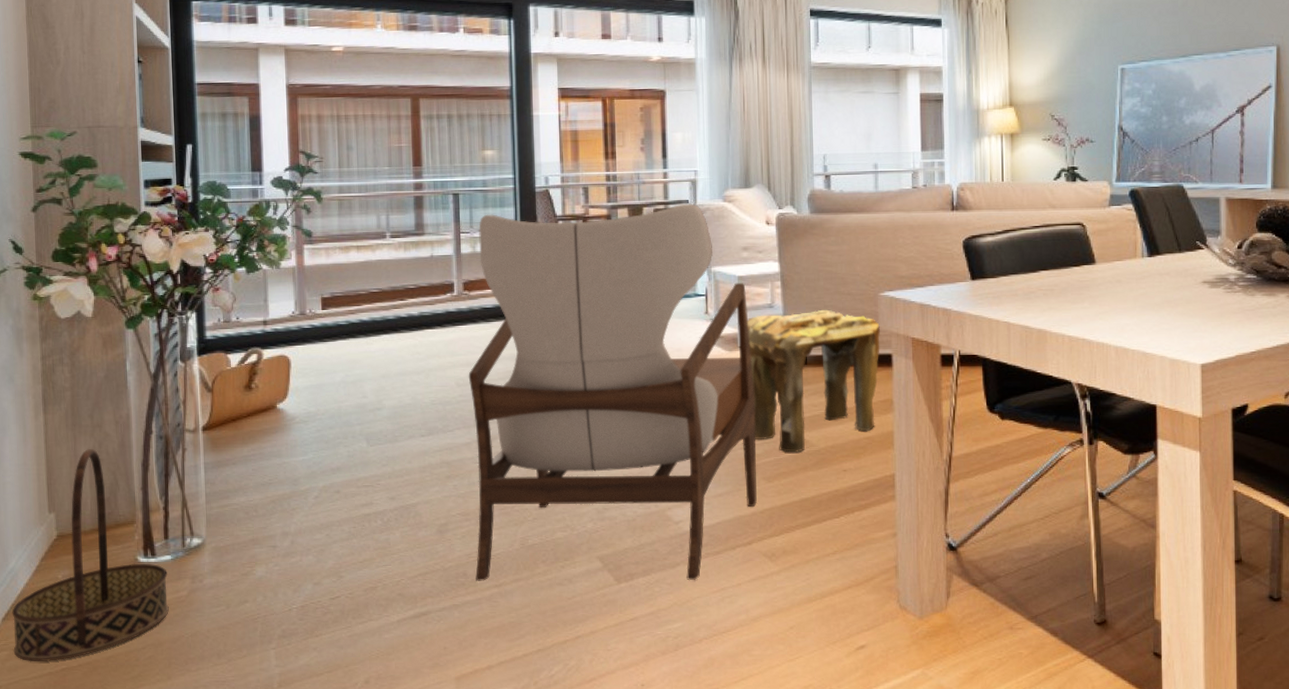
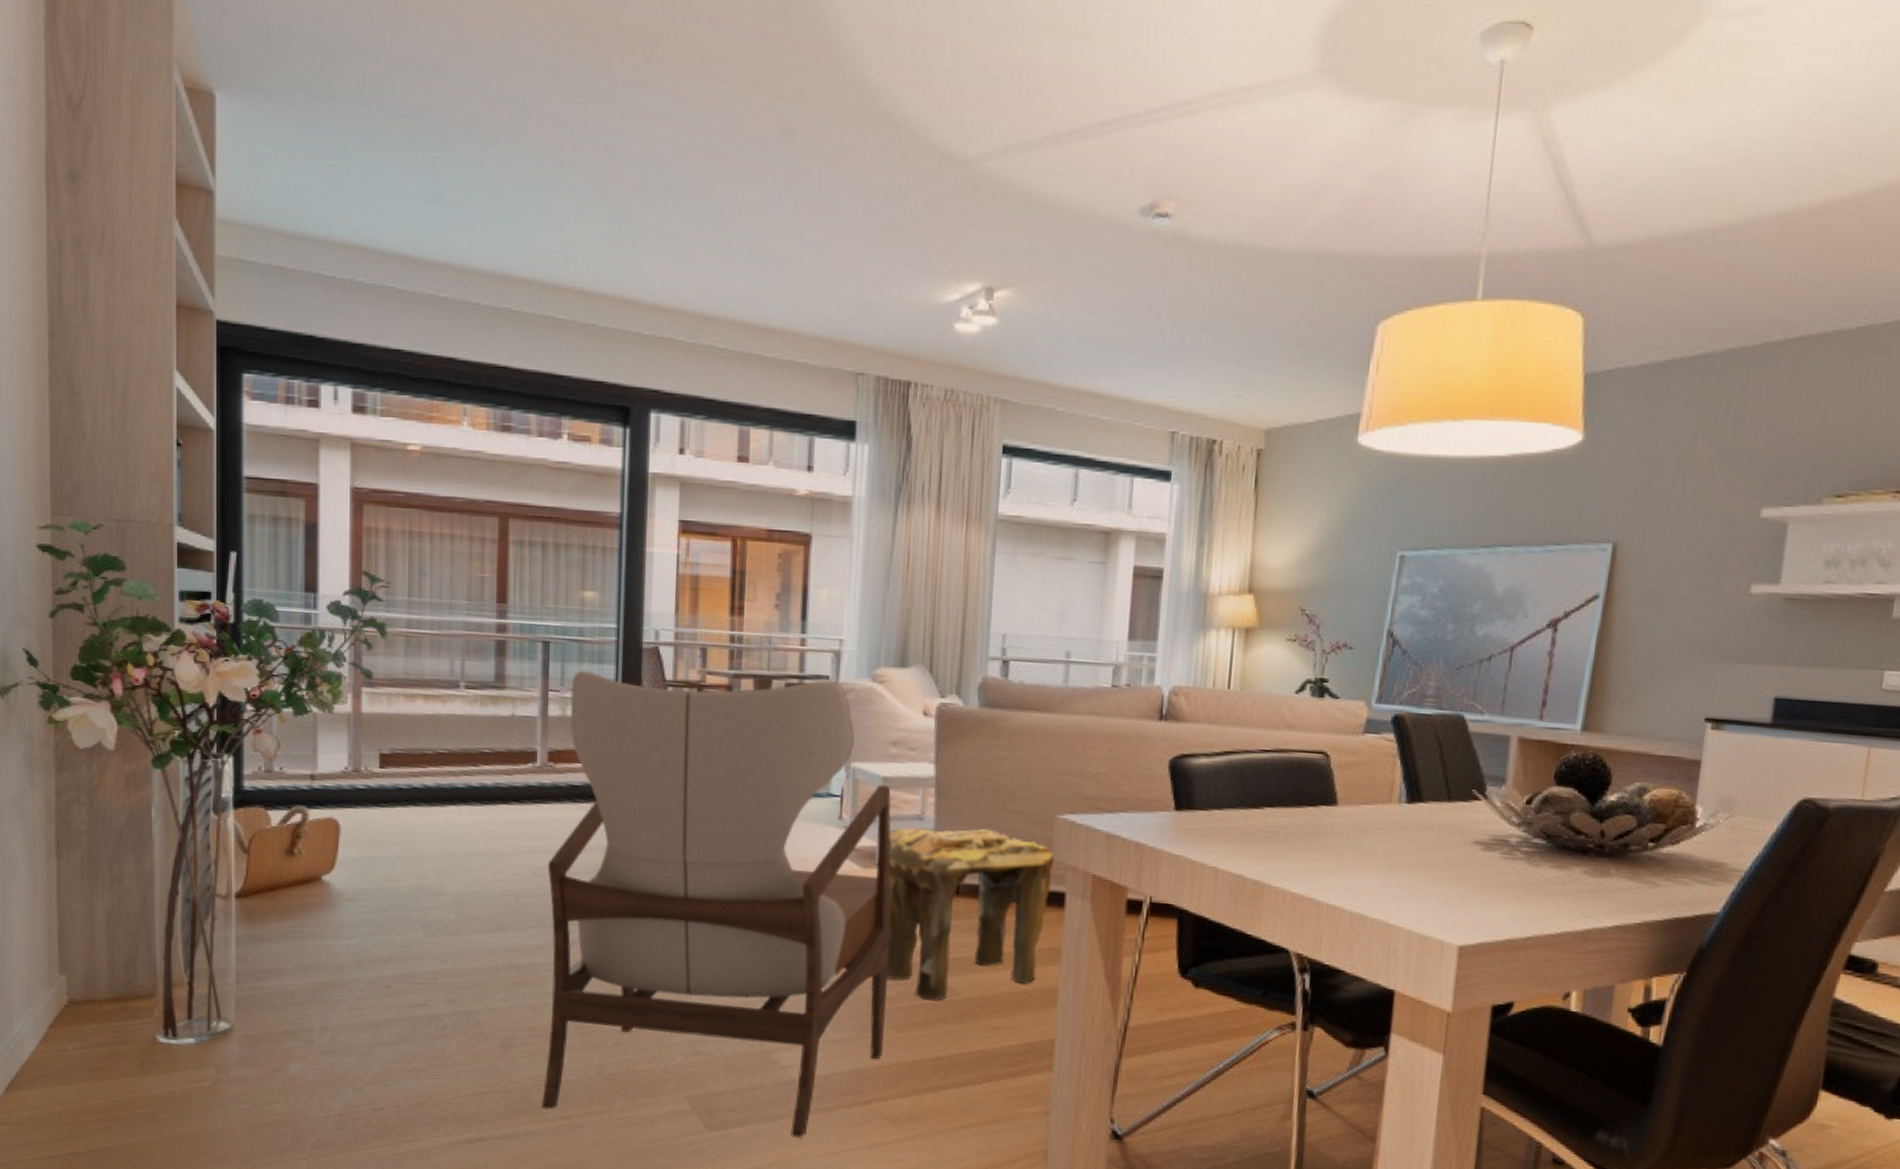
basket: present [12,448,169,662] -> none [16,904,190,1144]

